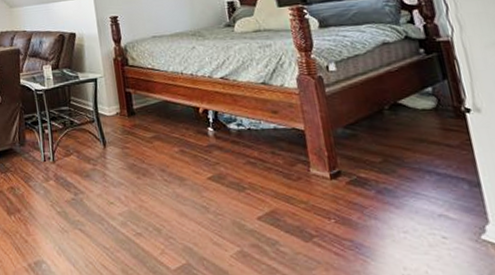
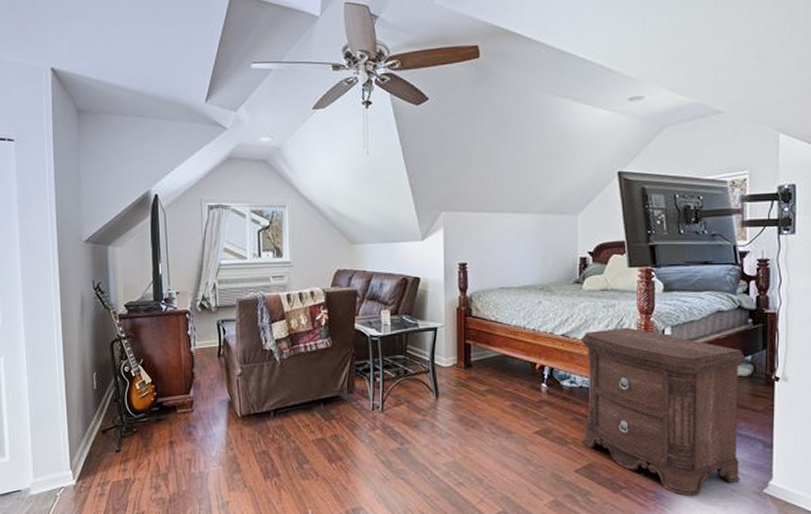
nightstand: none [241,66,450,244] -> present [581,327,746,496]

